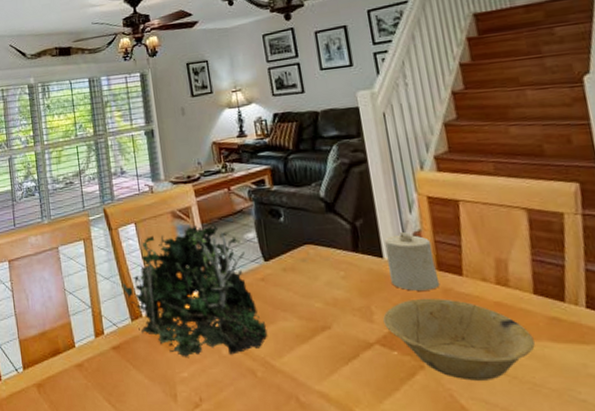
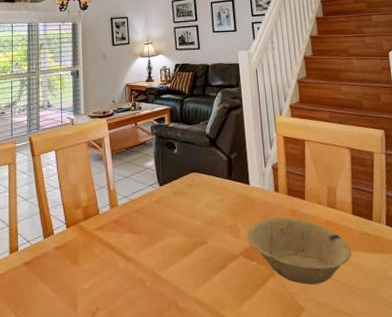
plant: present [123,224,268,357] -> none [39,153,157,271]
candle: present [384,231,440,291] -> none [251,163,289,212]

